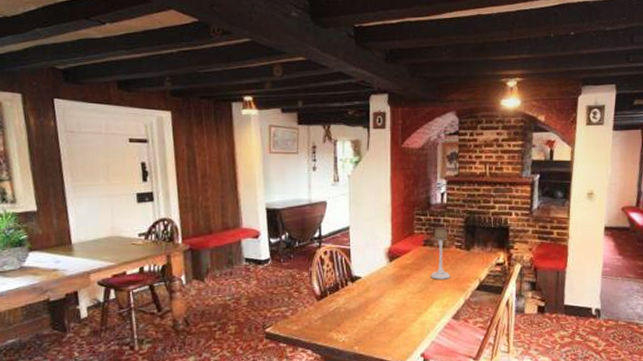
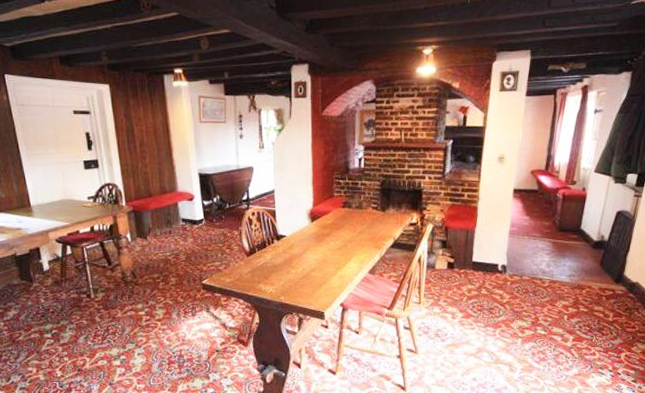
candle holder: present [430,228,451,280] -> none [349,191,367,238]

